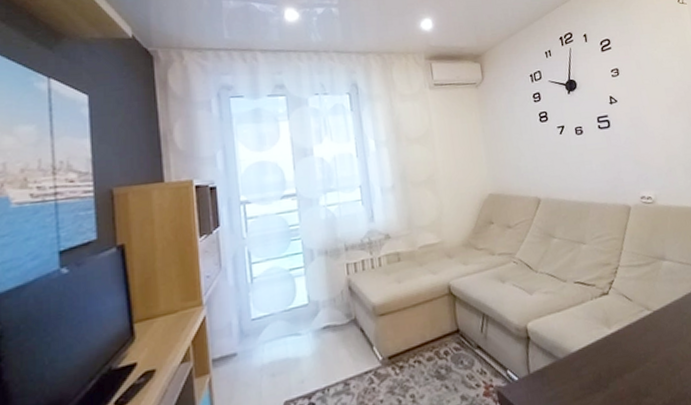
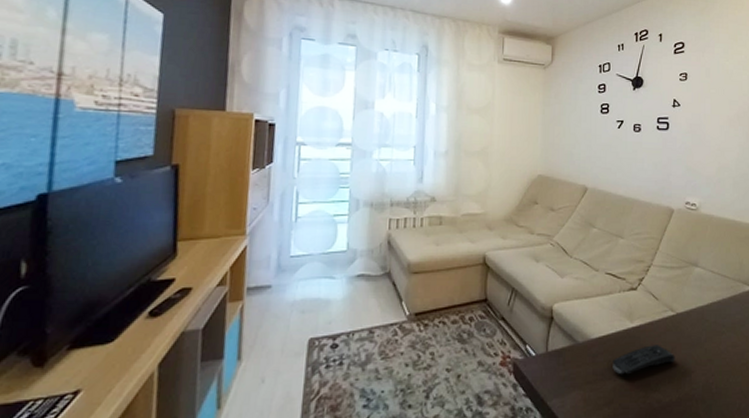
remote control: none [597,347,661,385] -> present [613,345,675,375]

